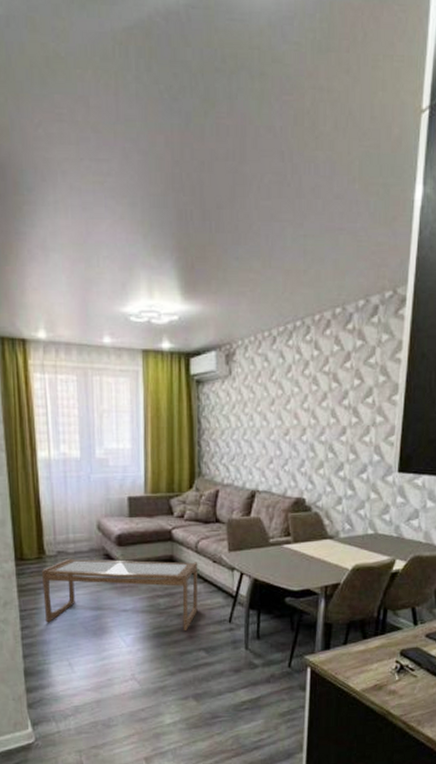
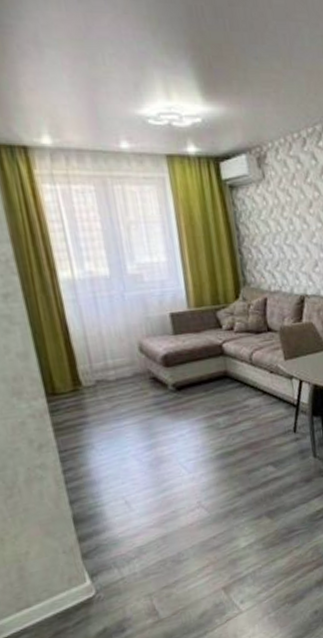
coffee table: present [42,558,198,630] -> none [80,374,260,461]

